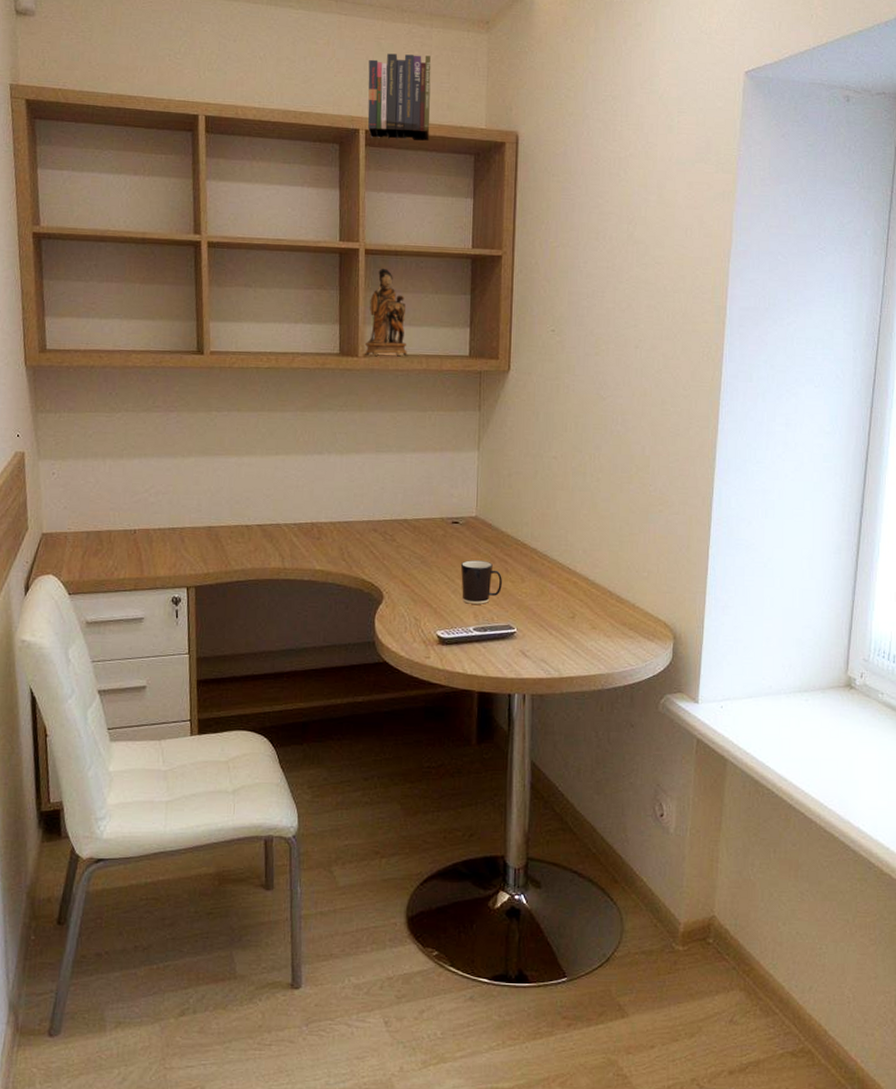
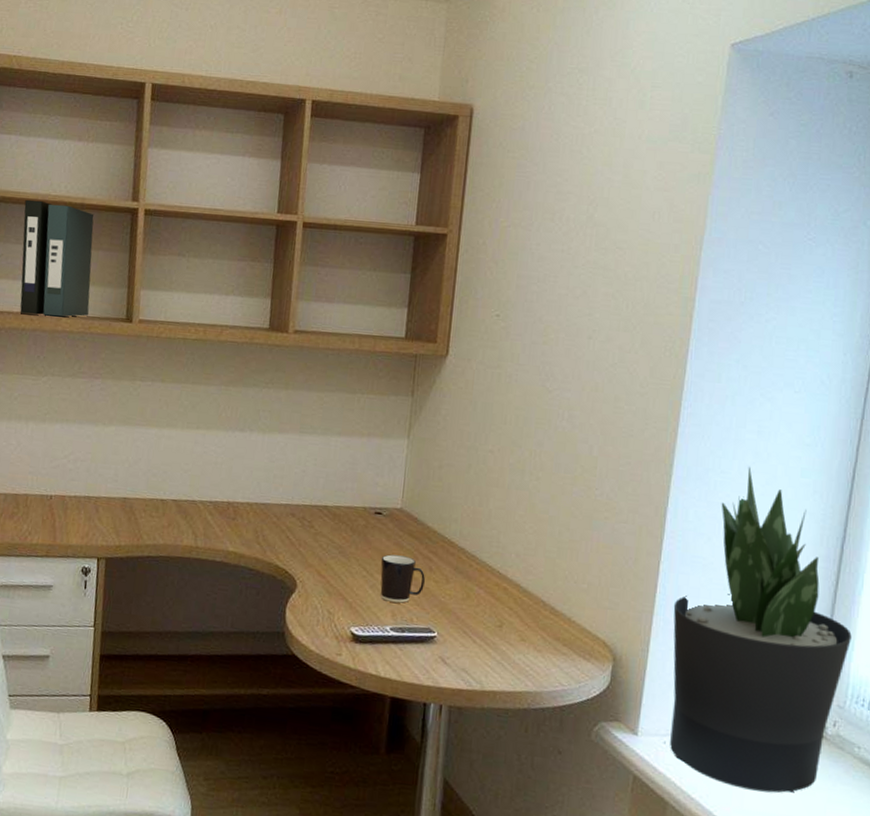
binder: none [83,235,113,352] -> present [20,199,52,315]
binder: none [107,239,159,353] -> present [42,204,94,317]
figurine: present [365,269,407,357] -> none [296,243,342,335]
books: present [367,53,431,141] -> none [315,22,385,113]
planter: none [722,456,872,741] -> present [670,467,852,794]

